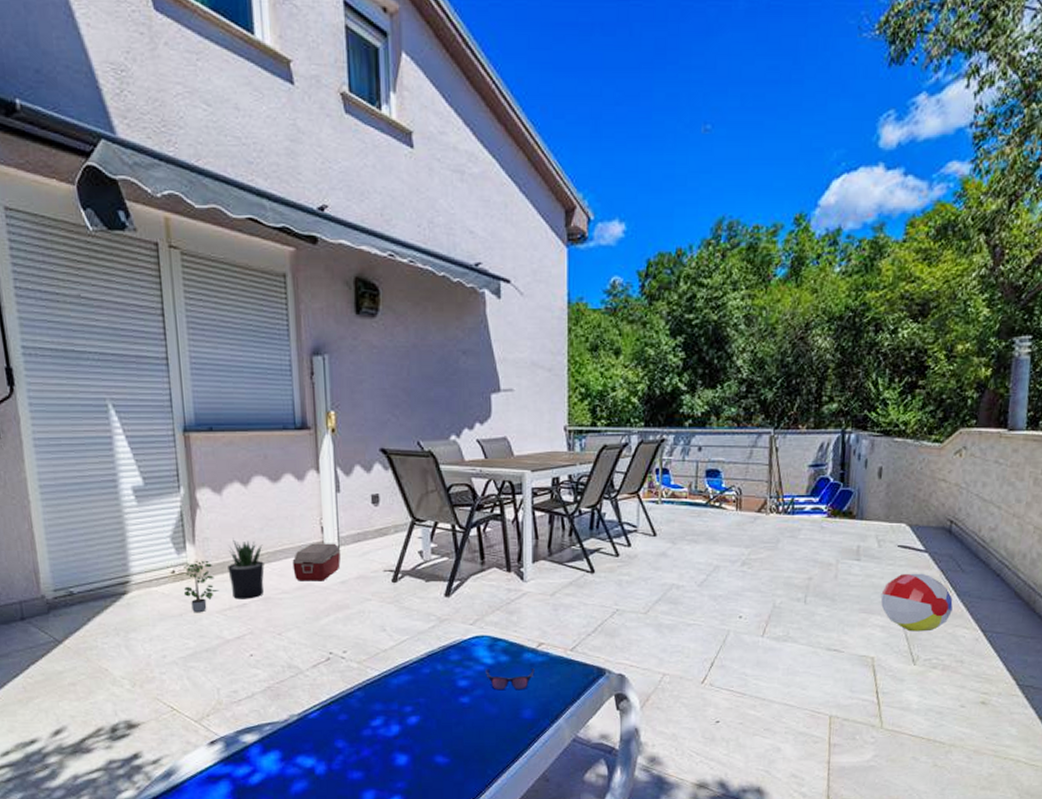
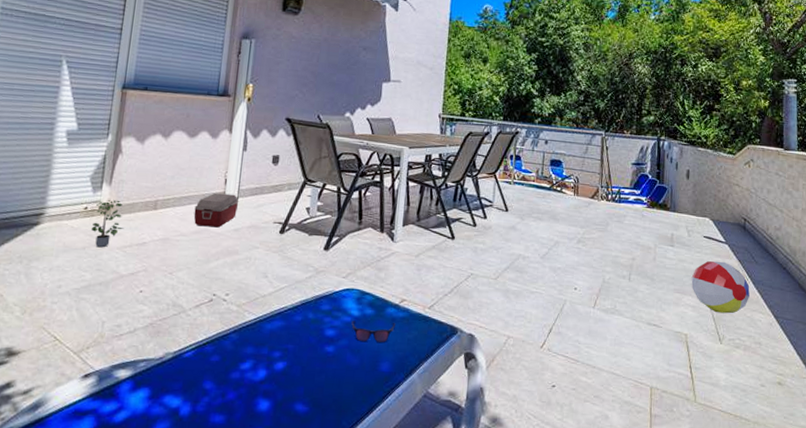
planter: present [228,539,265,599] -> none [135,183,170,239]

